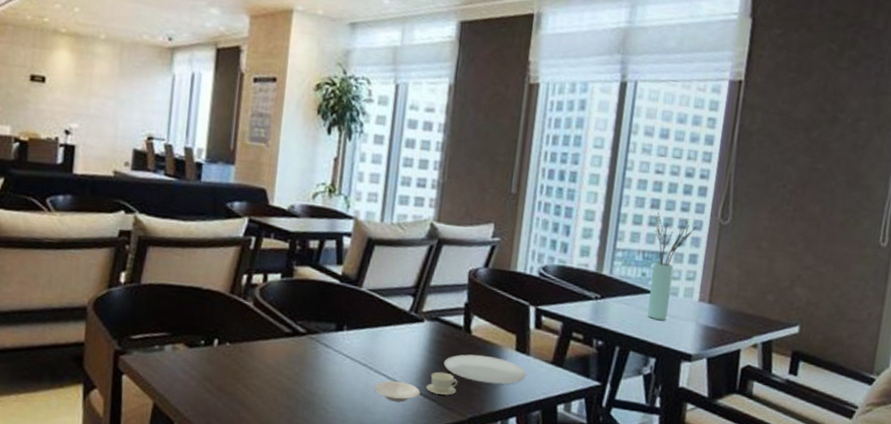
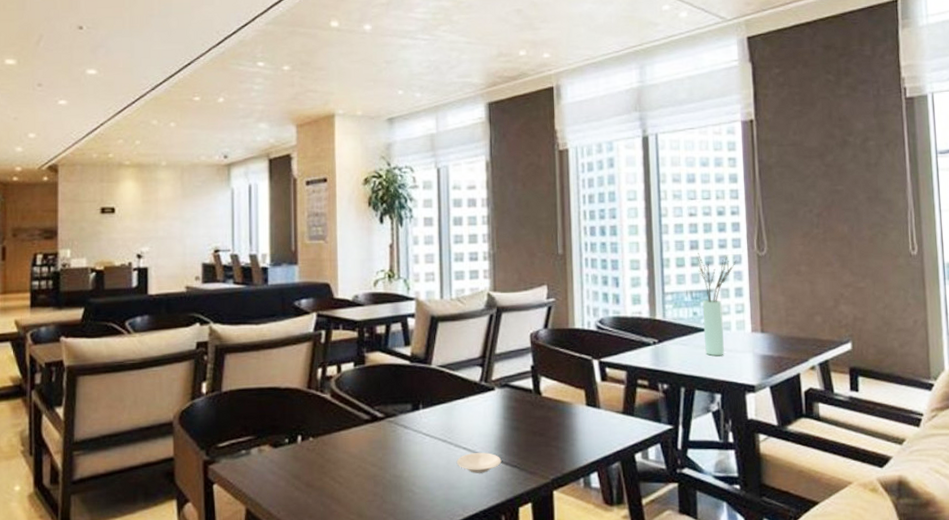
teacup: present [426,371,458,395] -> none [506,437,536,460]
plate: present [443,354,527,385] -> none [519,414,601,442]

